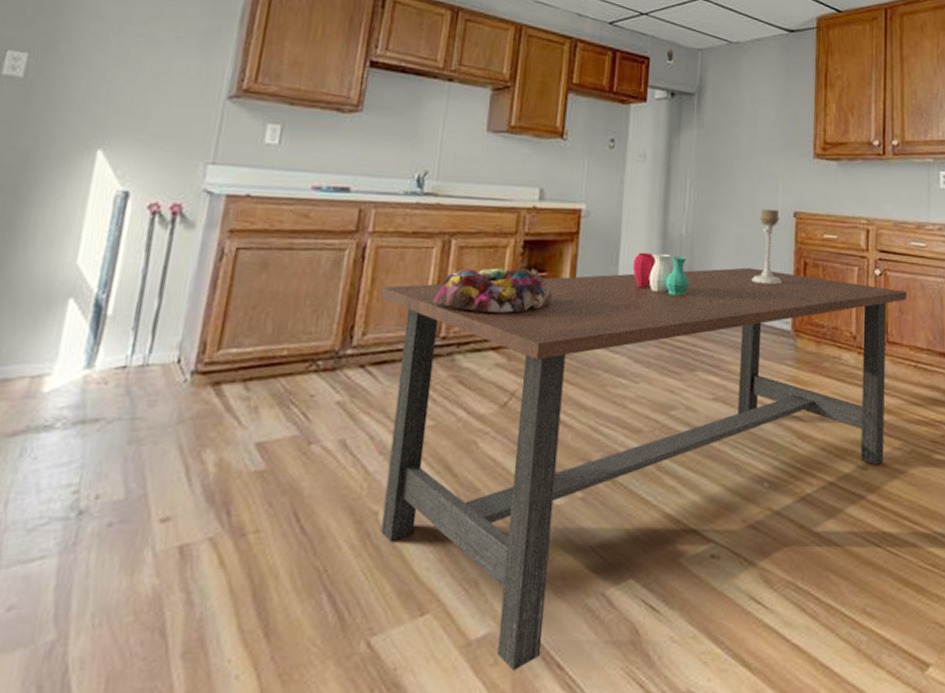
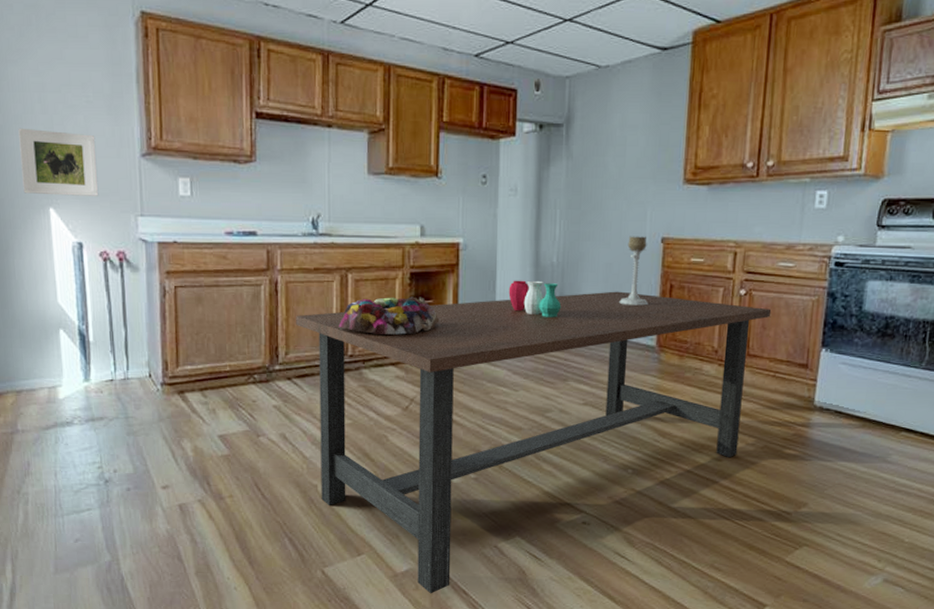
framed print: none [69,59,177,139] -> present [18,128,99,196]

